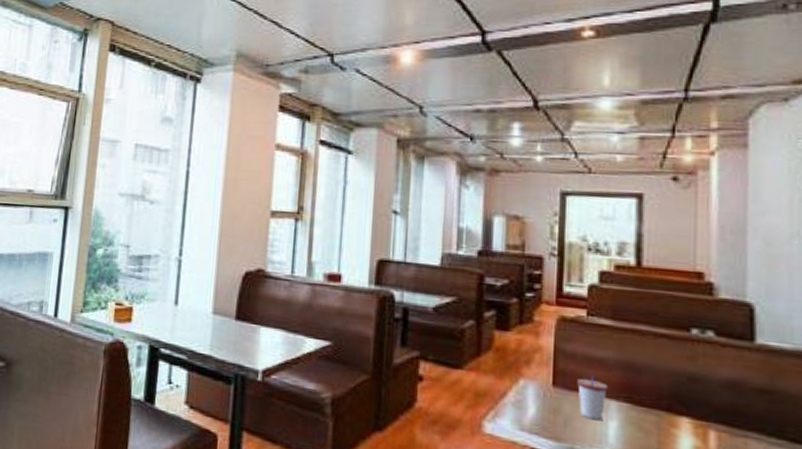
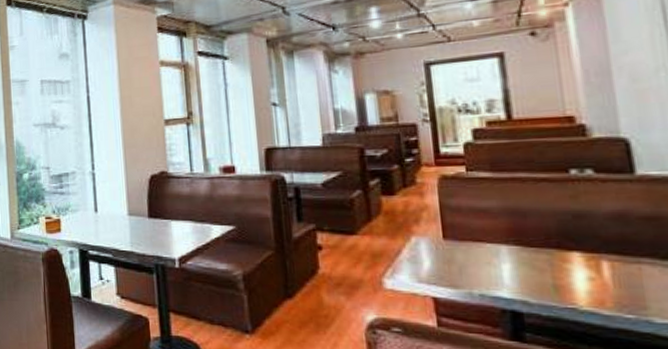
cup: present [577,375,608,421] -> none [466,225,497,265]

